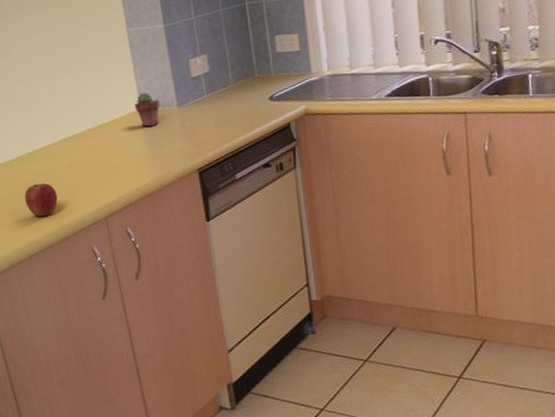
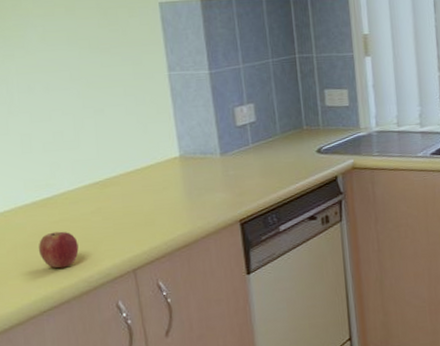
potted succulent: present [134,92,160,127] -> none [173,138,202,174]

